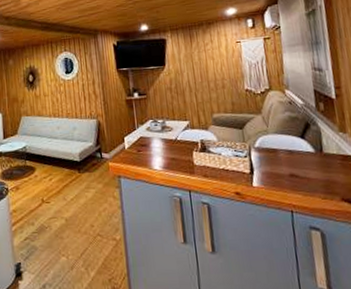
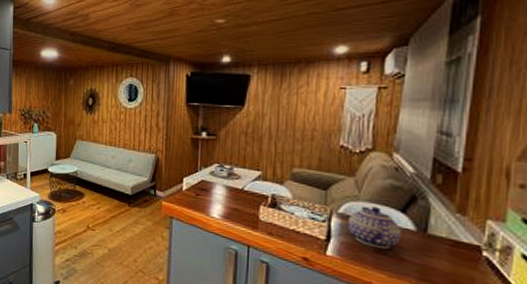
teapot: none [263,137,306,173] -> present [347,206,401,250]

